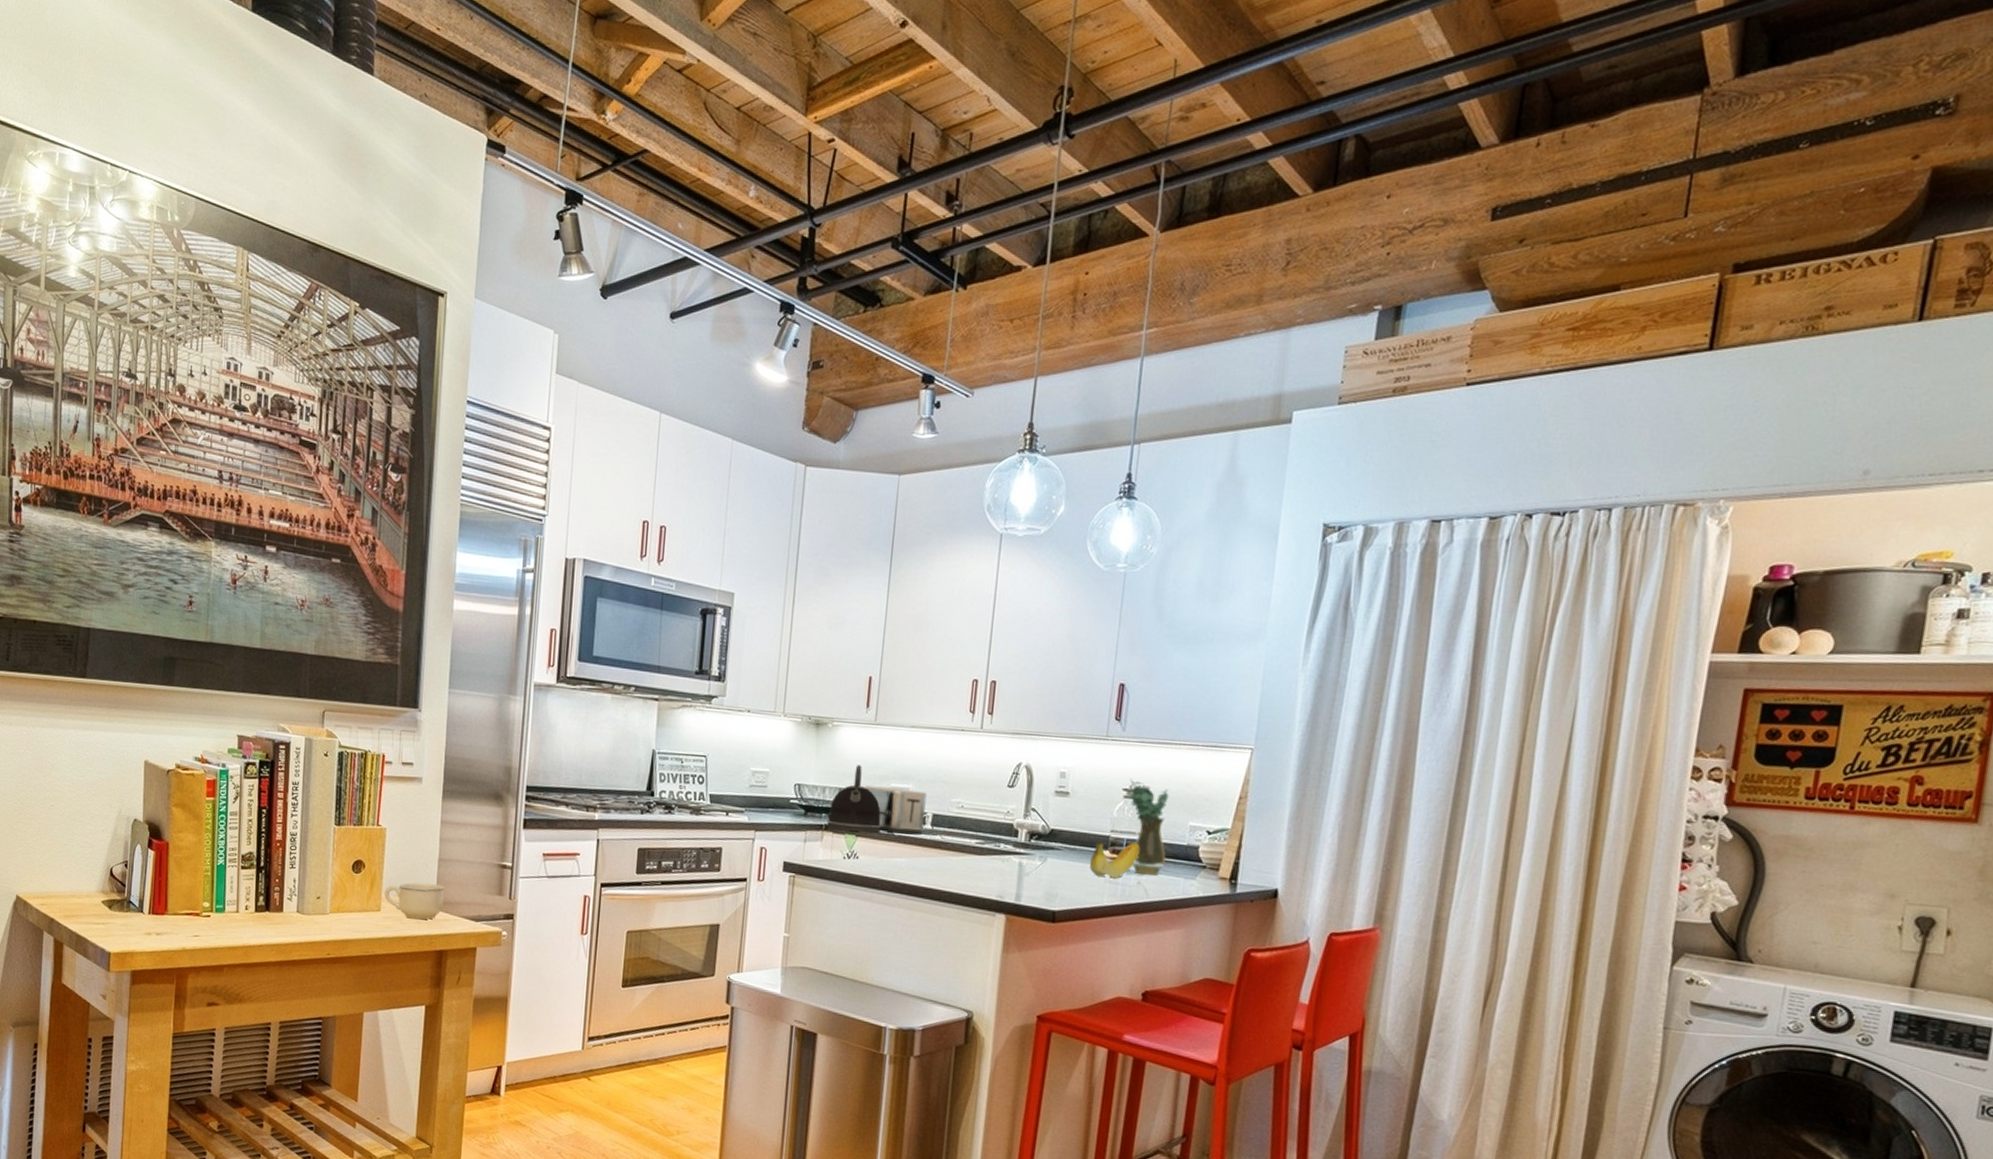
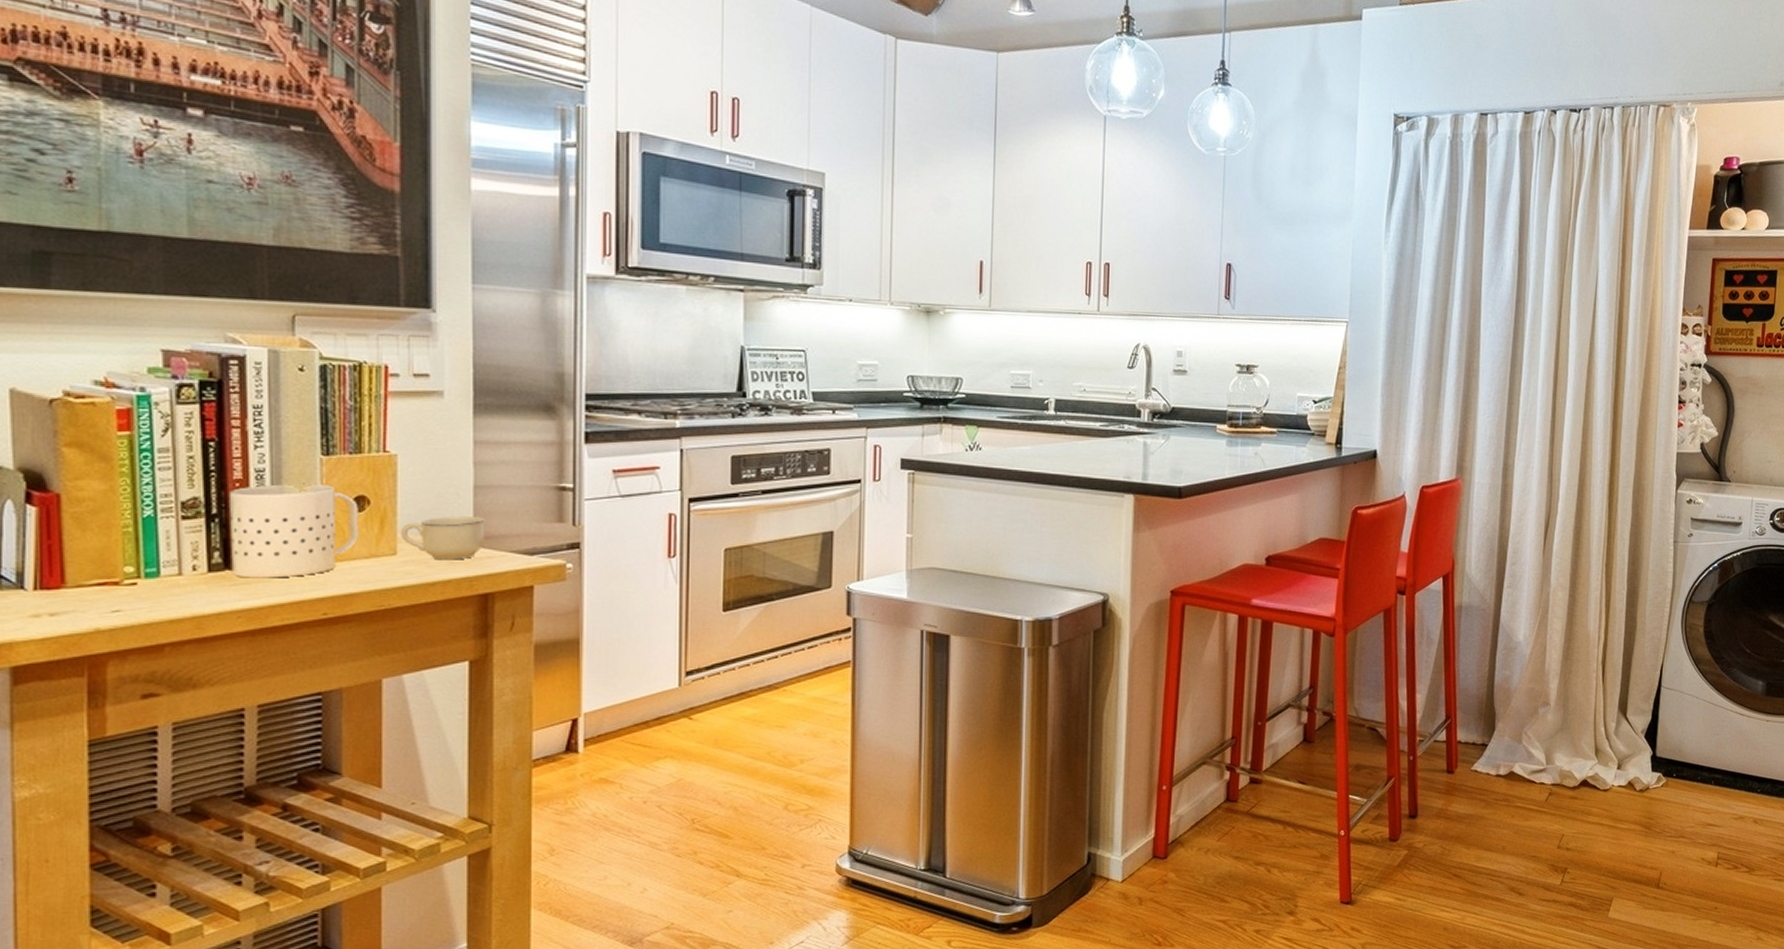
mug: none [270,846,357,922] -> present [228,484,359,578]
kettle: present [826,765,881,834] -> none [944,353,1003,423]
toaster: present [865,785,927,835] -> none [983,374,1048,422]
fruit: present [1089,840,1140,879] -> none [1209,414,1255,451]
vase: present [1128,779,1169,877] -> none [1241,354,1279,447]

